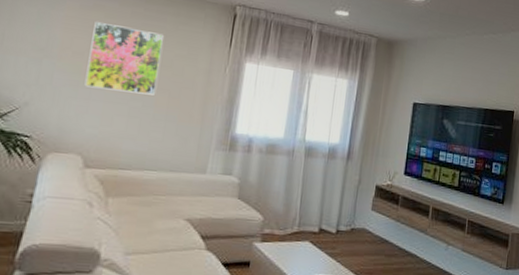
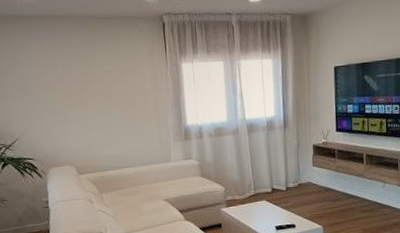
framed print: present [84,22,163,95] -> none [54,54,115,112]

